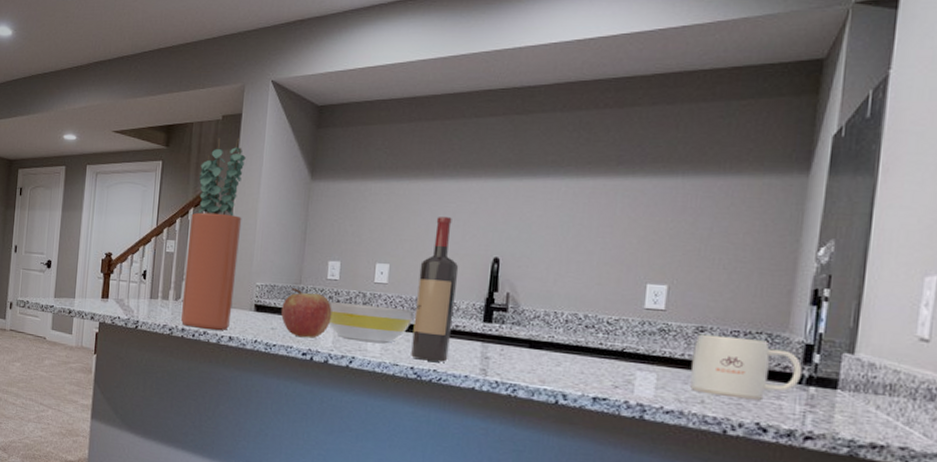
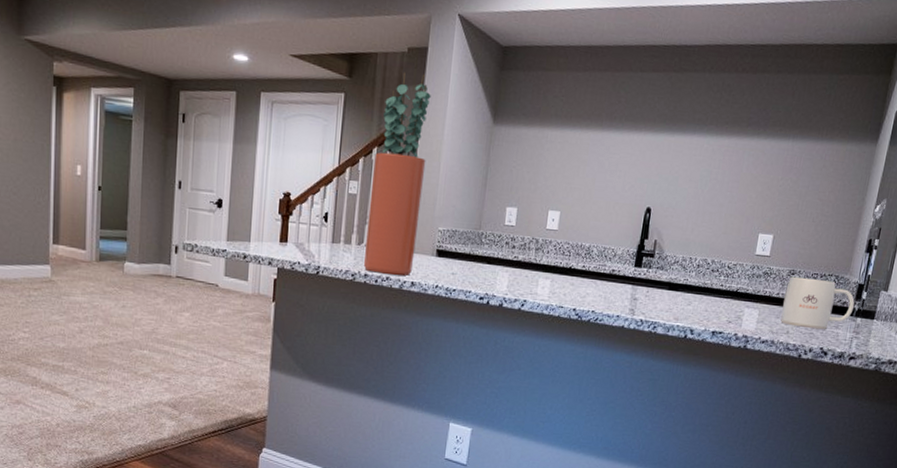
fruit: present [281,288,332,338] -> none [461,233,508,283]
bowl: present [328,301,415,344] -> none [504,246,579,288]
wine bottle: present [411,217,459,362] -> none [574,167,618,304]

